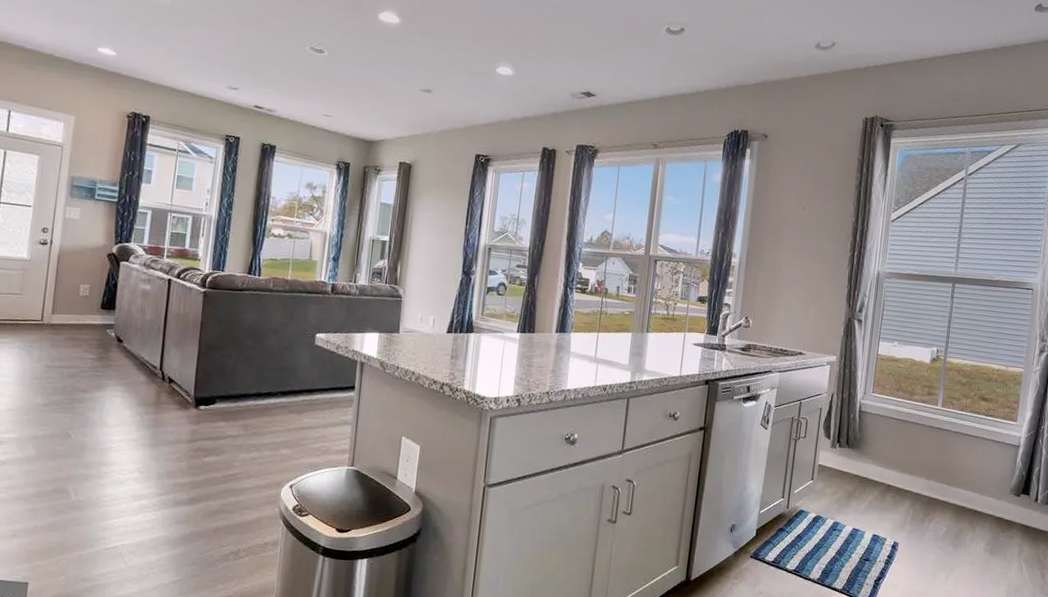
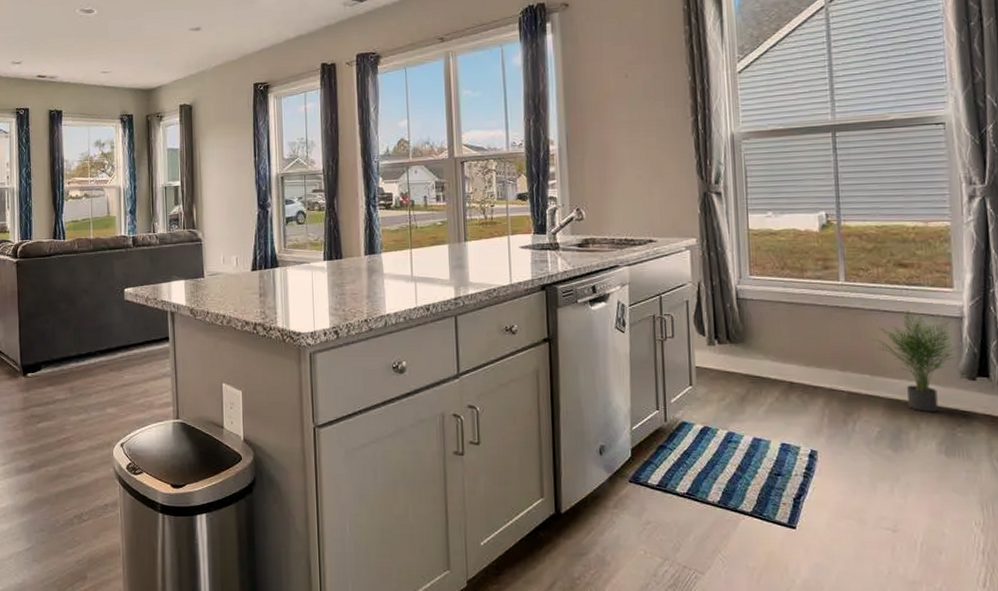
potted plant: none [952,435,1013,519] -> present [870,310,959,412]

